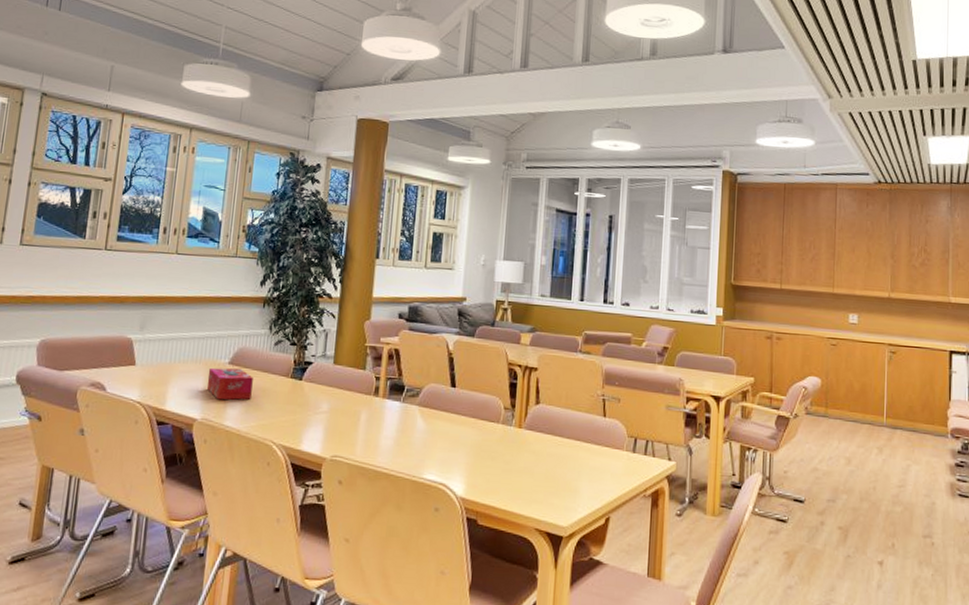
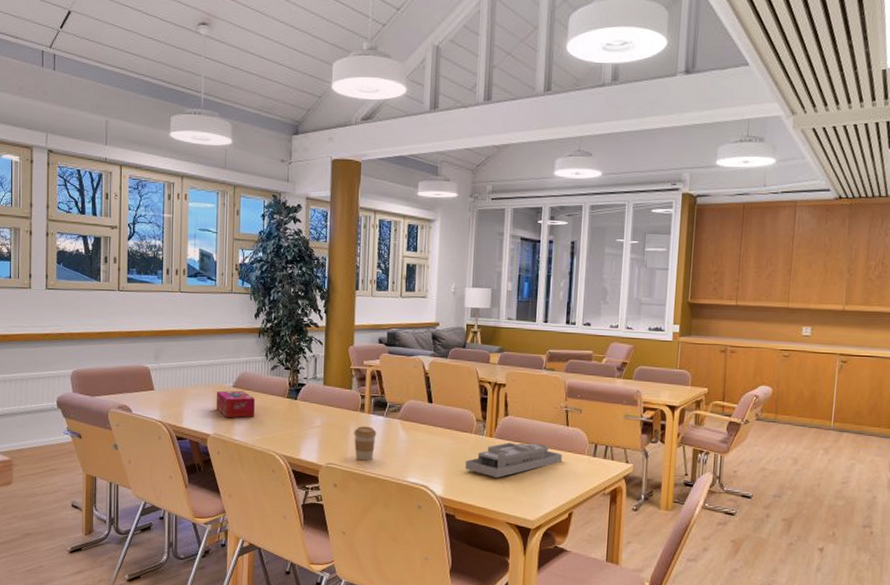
coffee cup: none [365,412,391,454] -> present [354,426,377,461]
desk organizer: none [490,434,598,476] -> present [465,442,562,478]

